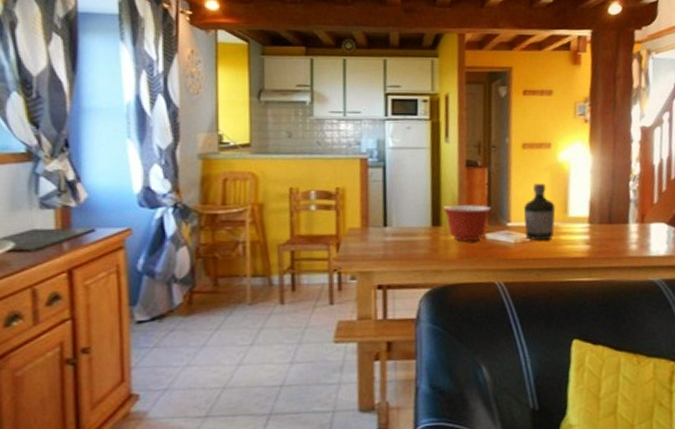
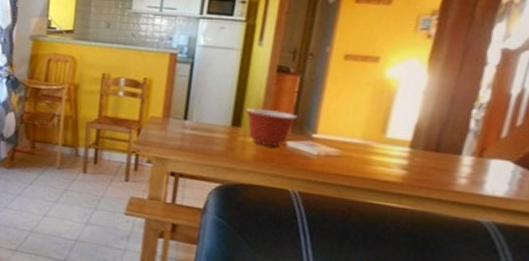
bottle: present [524,183,556,241] -> none [332,98,372,159]

